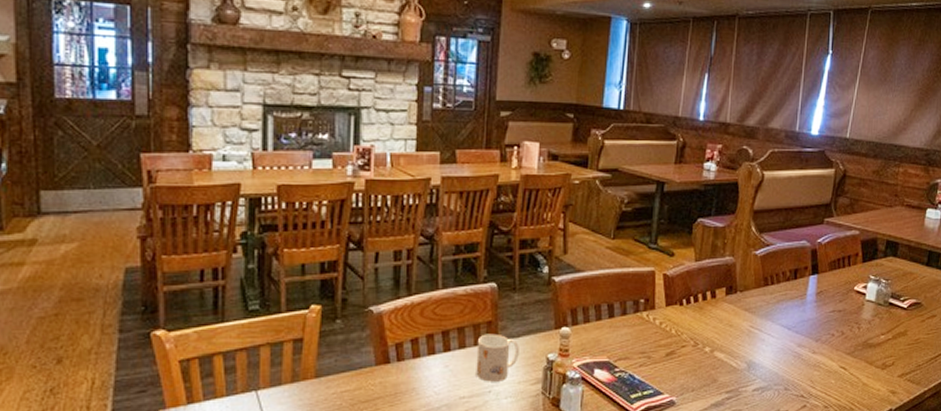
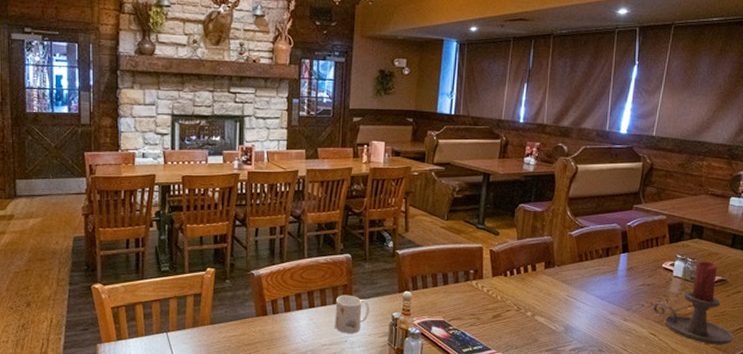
candle holder: none [844,282,928,377] -> present [653,261,734,345]

